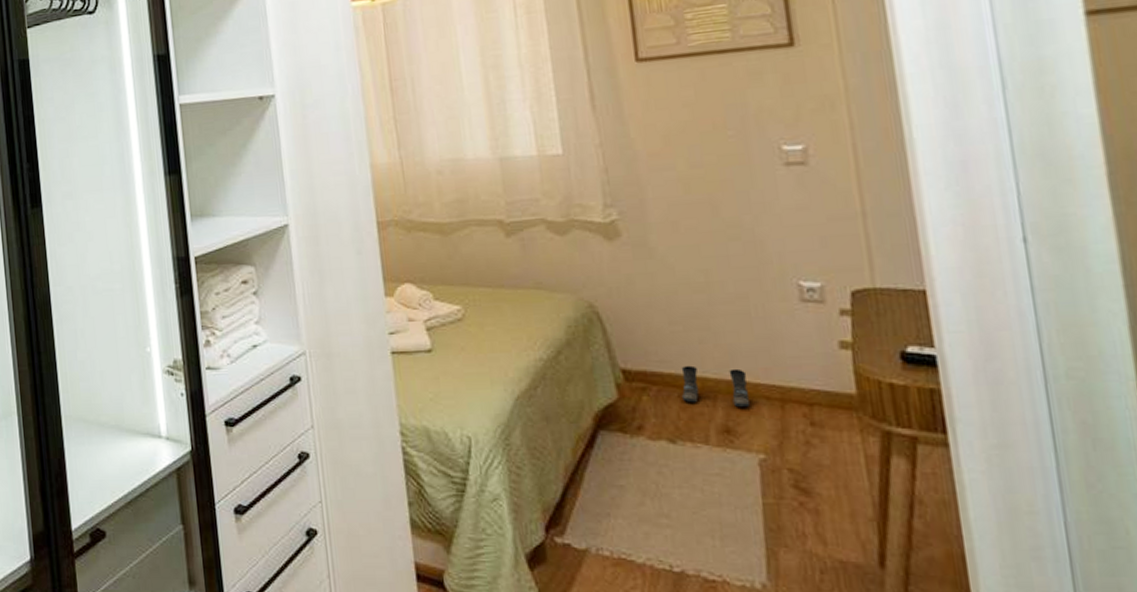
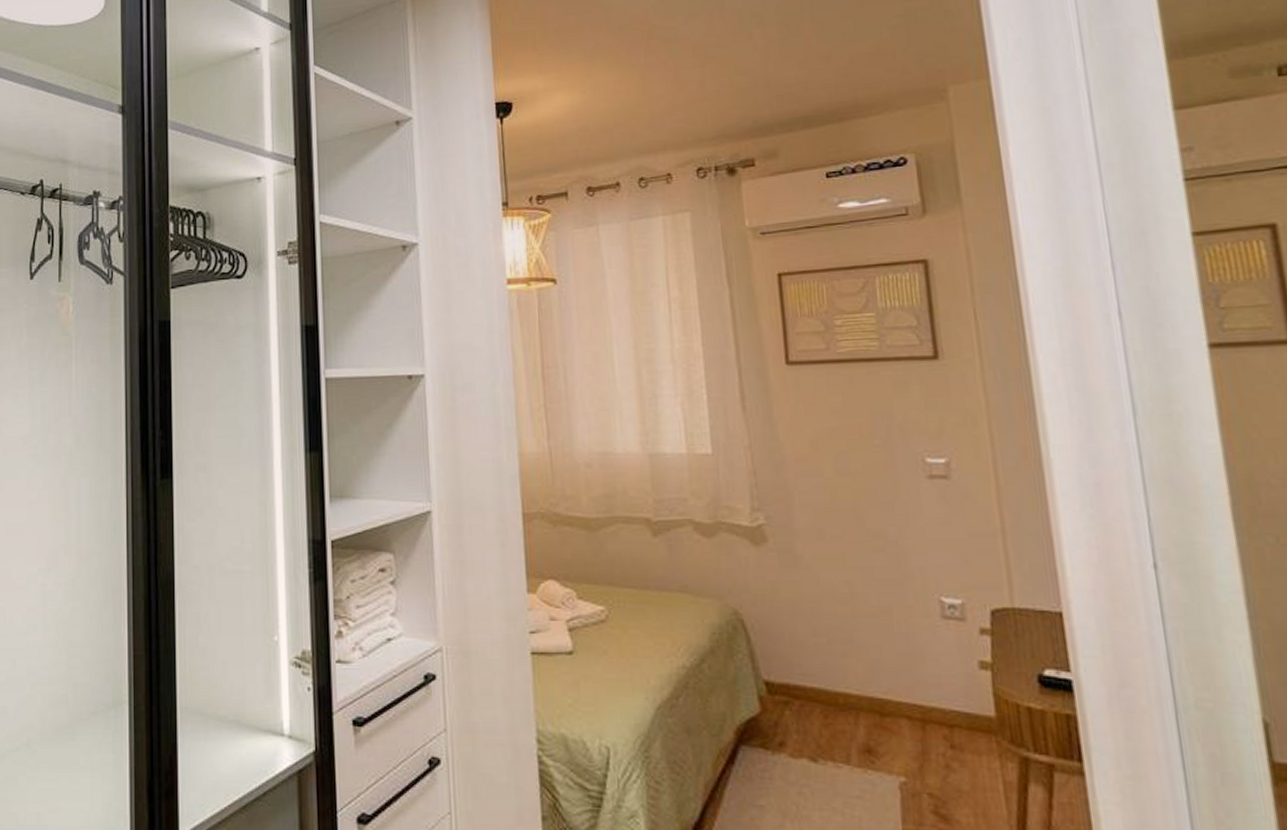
boots: present [681,365,751,408] -> none [823,680,892,727]

